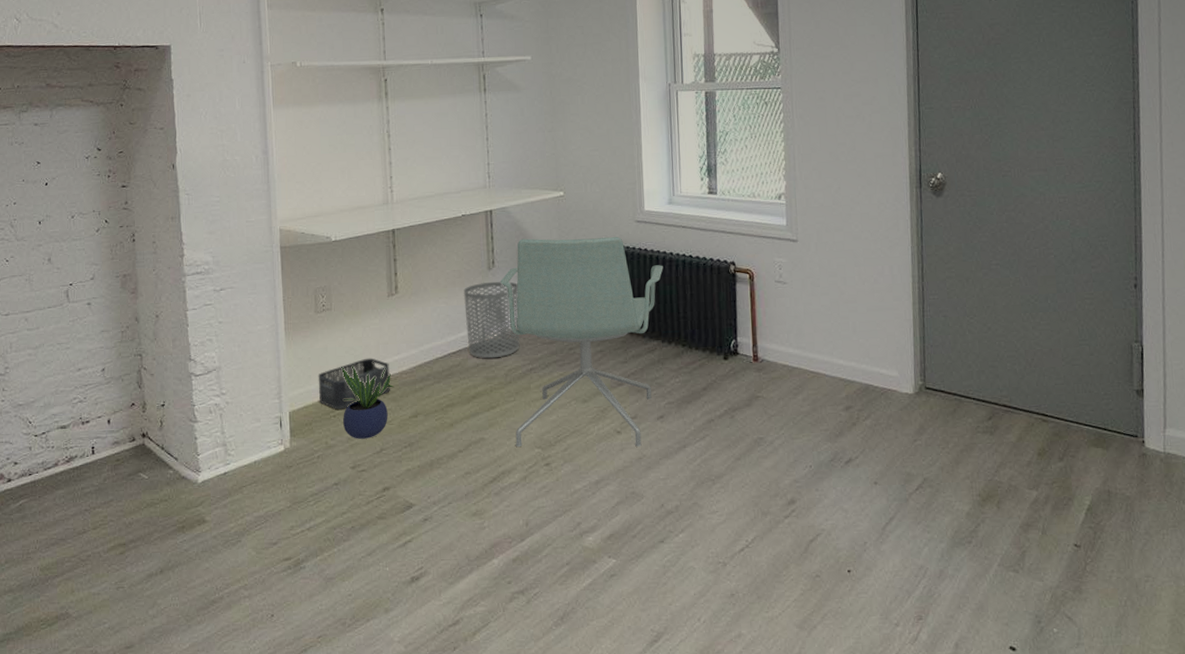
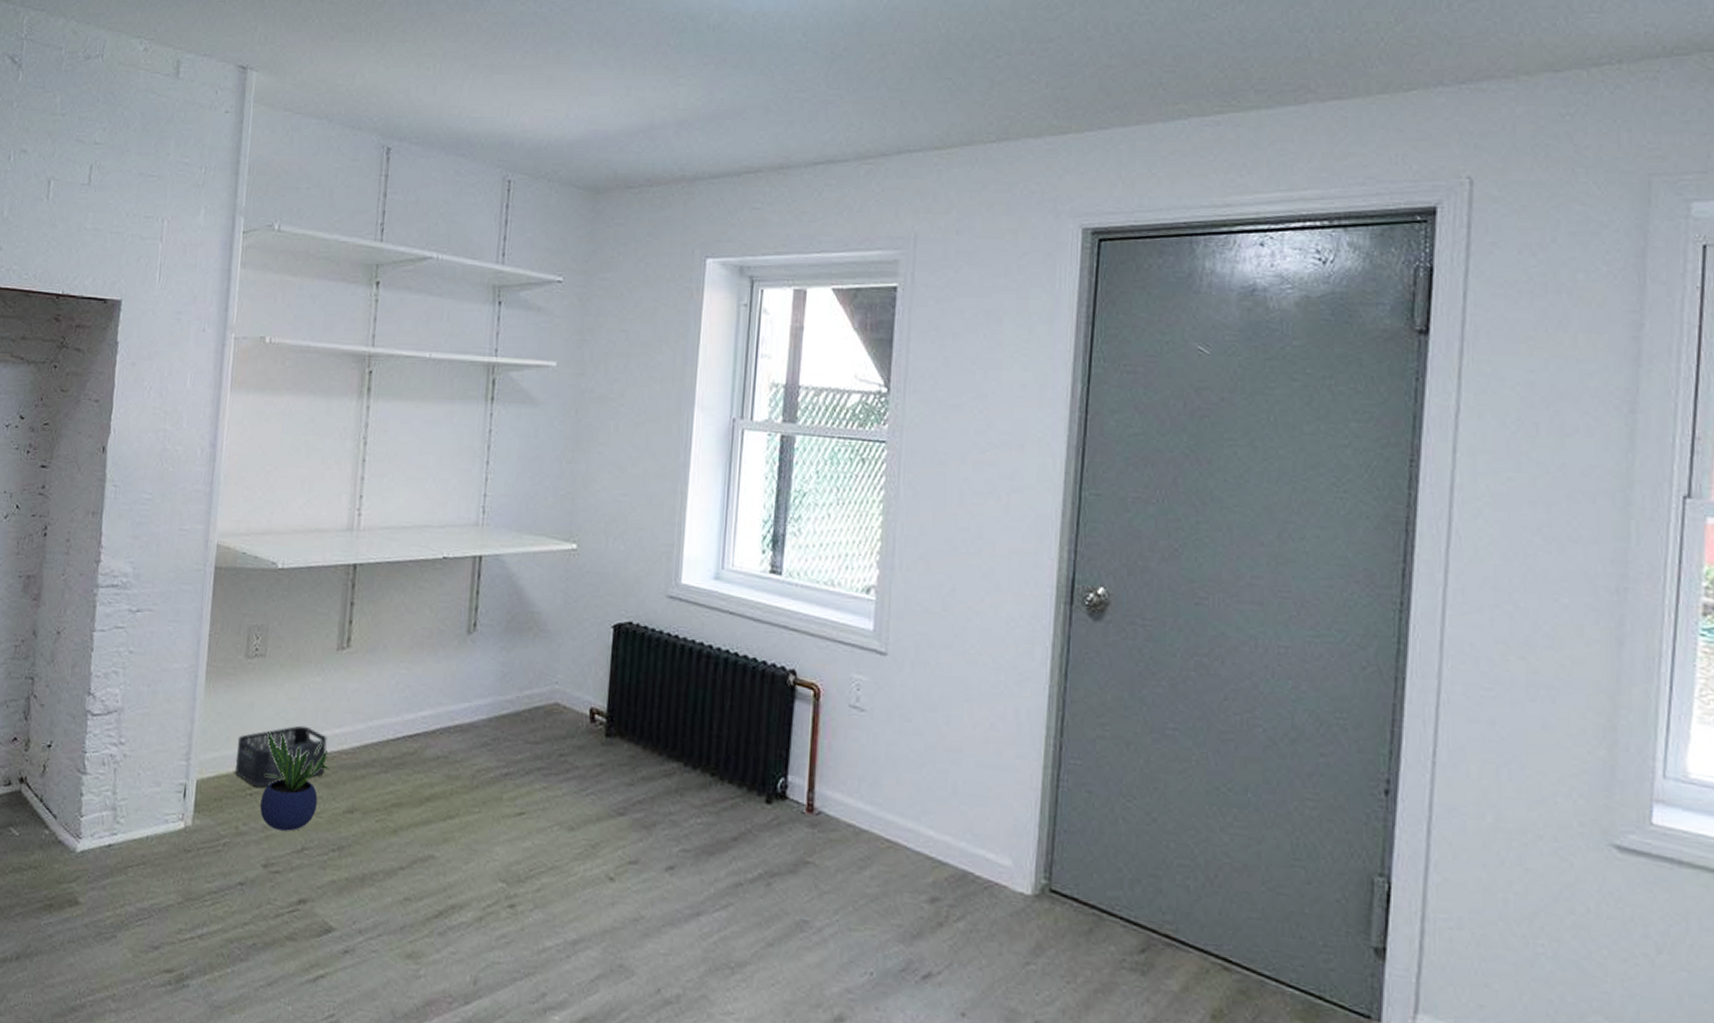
waste bin: present [464,281,520,359] -> none [429,648,504,752]
office chair: present [499,237,663,448] -> none [474,599,698,904]

